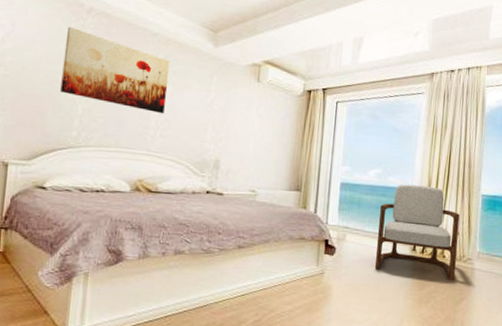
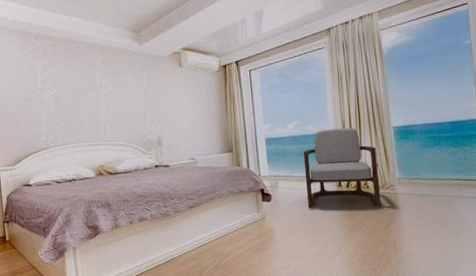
wall art: present [60,26,170,114] -> none [22,52,110,109]

